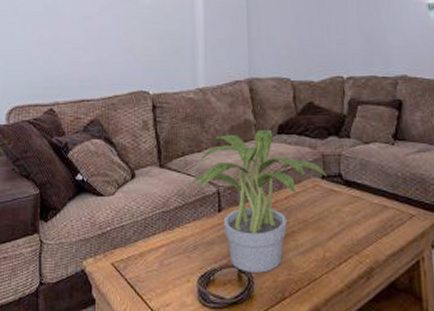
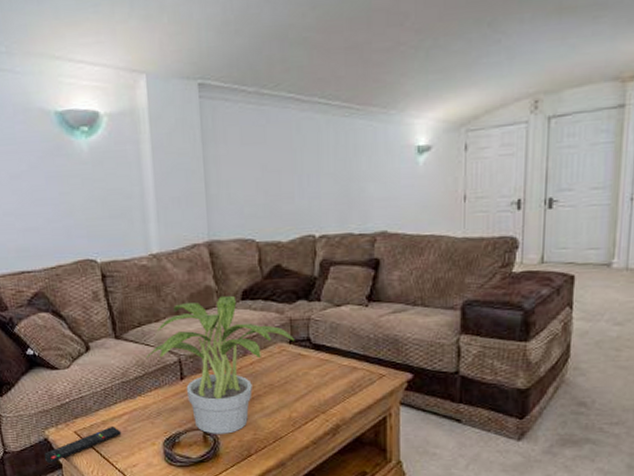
remote control: none [80,258,158,298] -> present [45,425,122,463]

